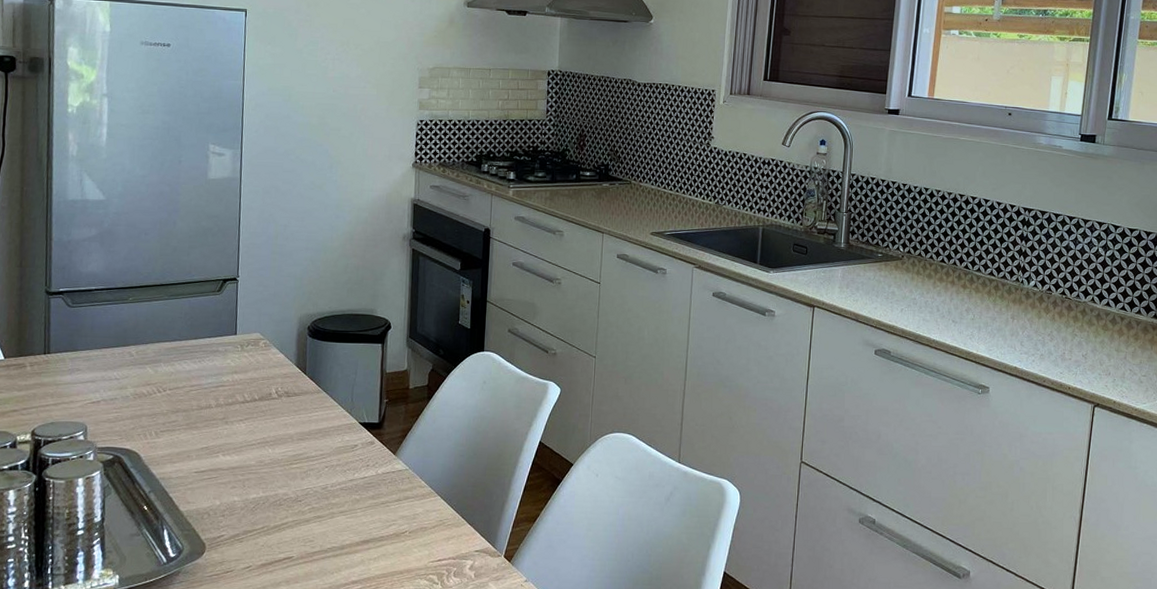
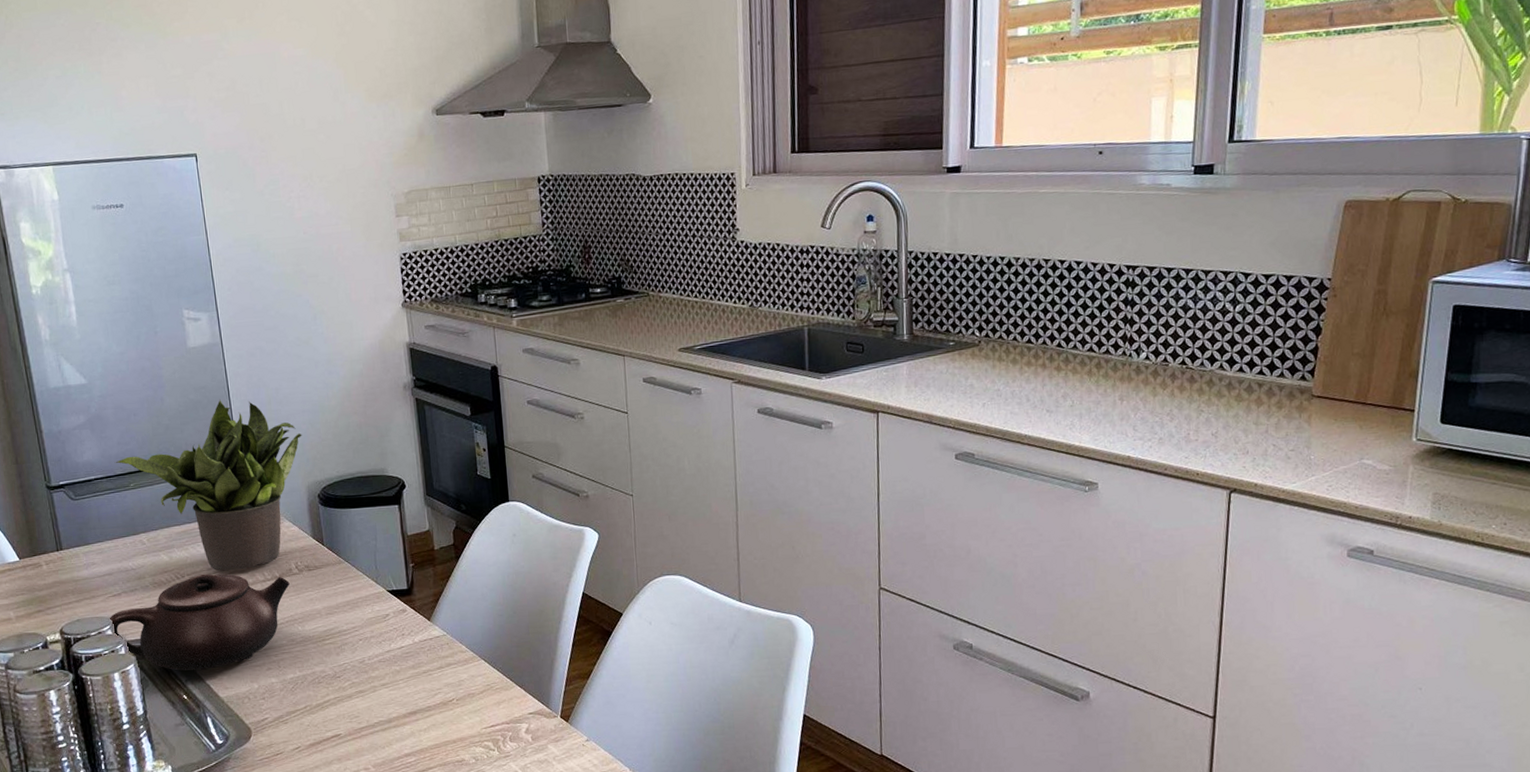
teapot: none [84,390,268,482] -> present [110,573,290,671]
potted plant: none [117,228,302,390] -> present [114,399,302,571]

